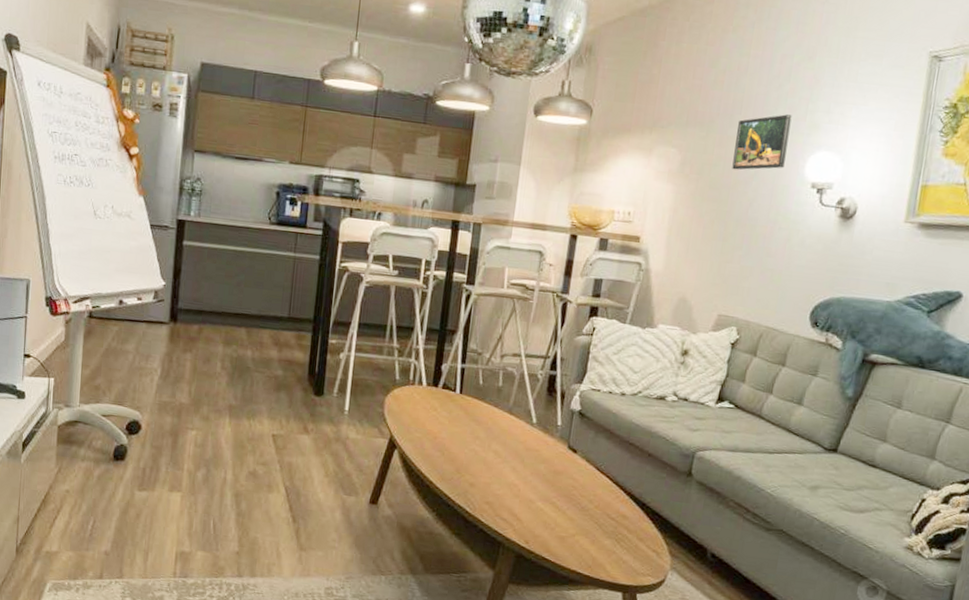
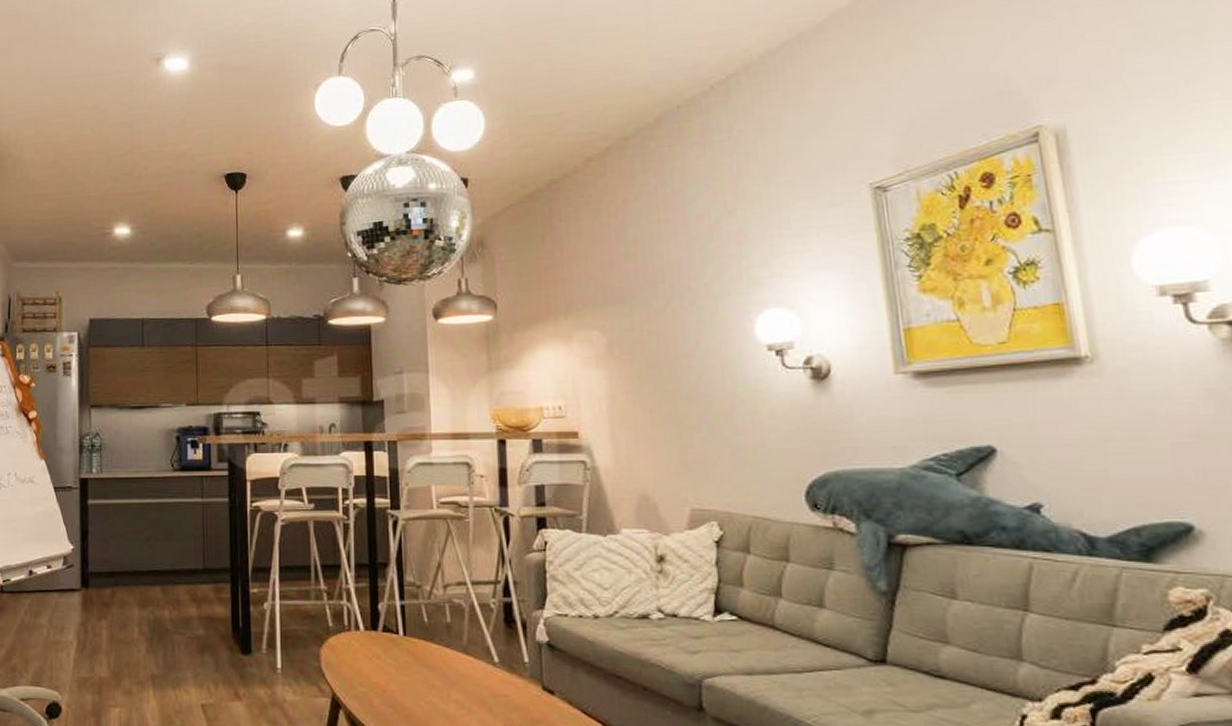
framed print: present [732,114,792,170] -> none [664,275,729,344]

